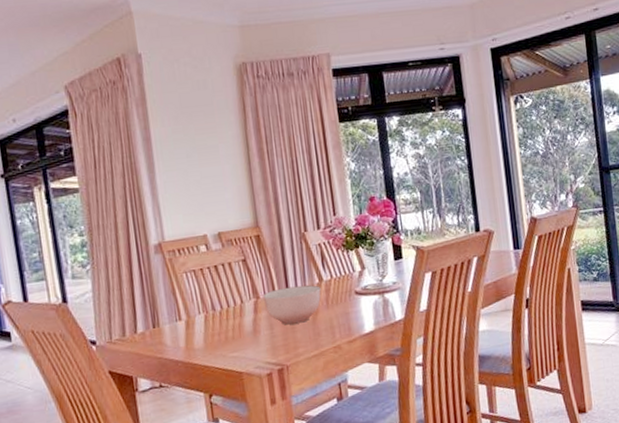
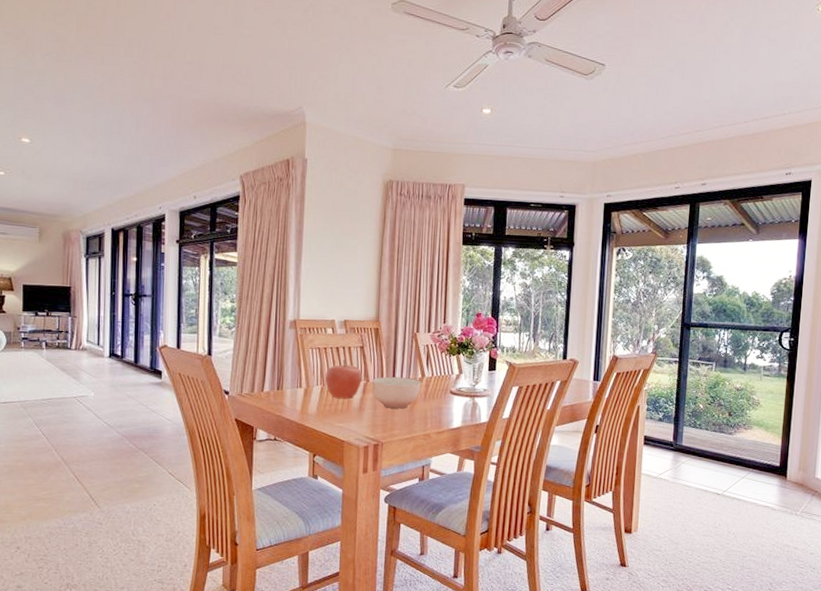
fruit: none [207,277,251,325] -> present [325,359,362,398]

